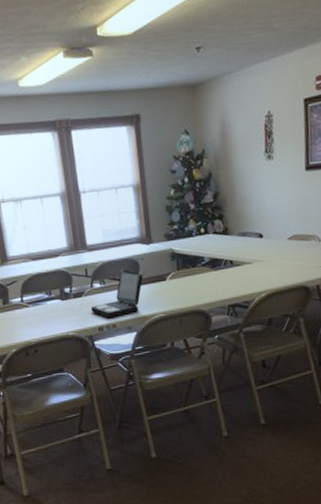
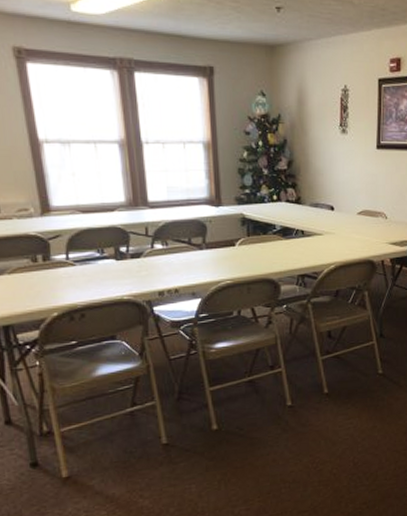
laptop: present [91,269,143,319] -> none [151,231,211,283]

